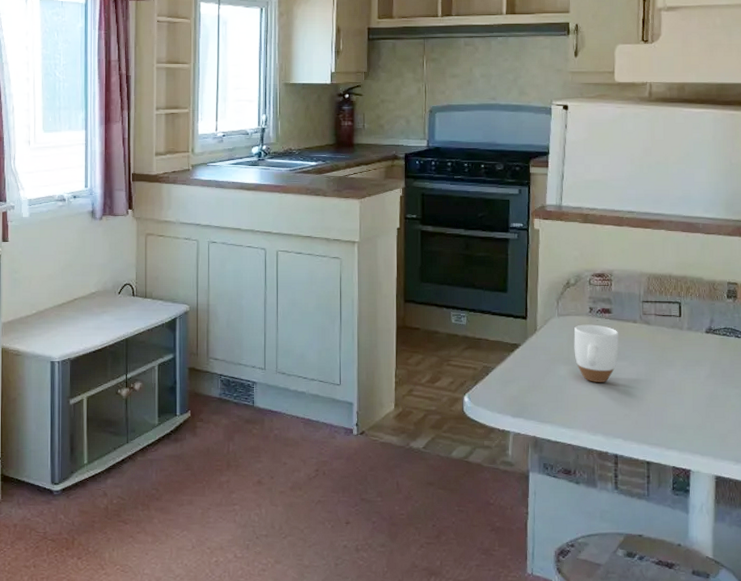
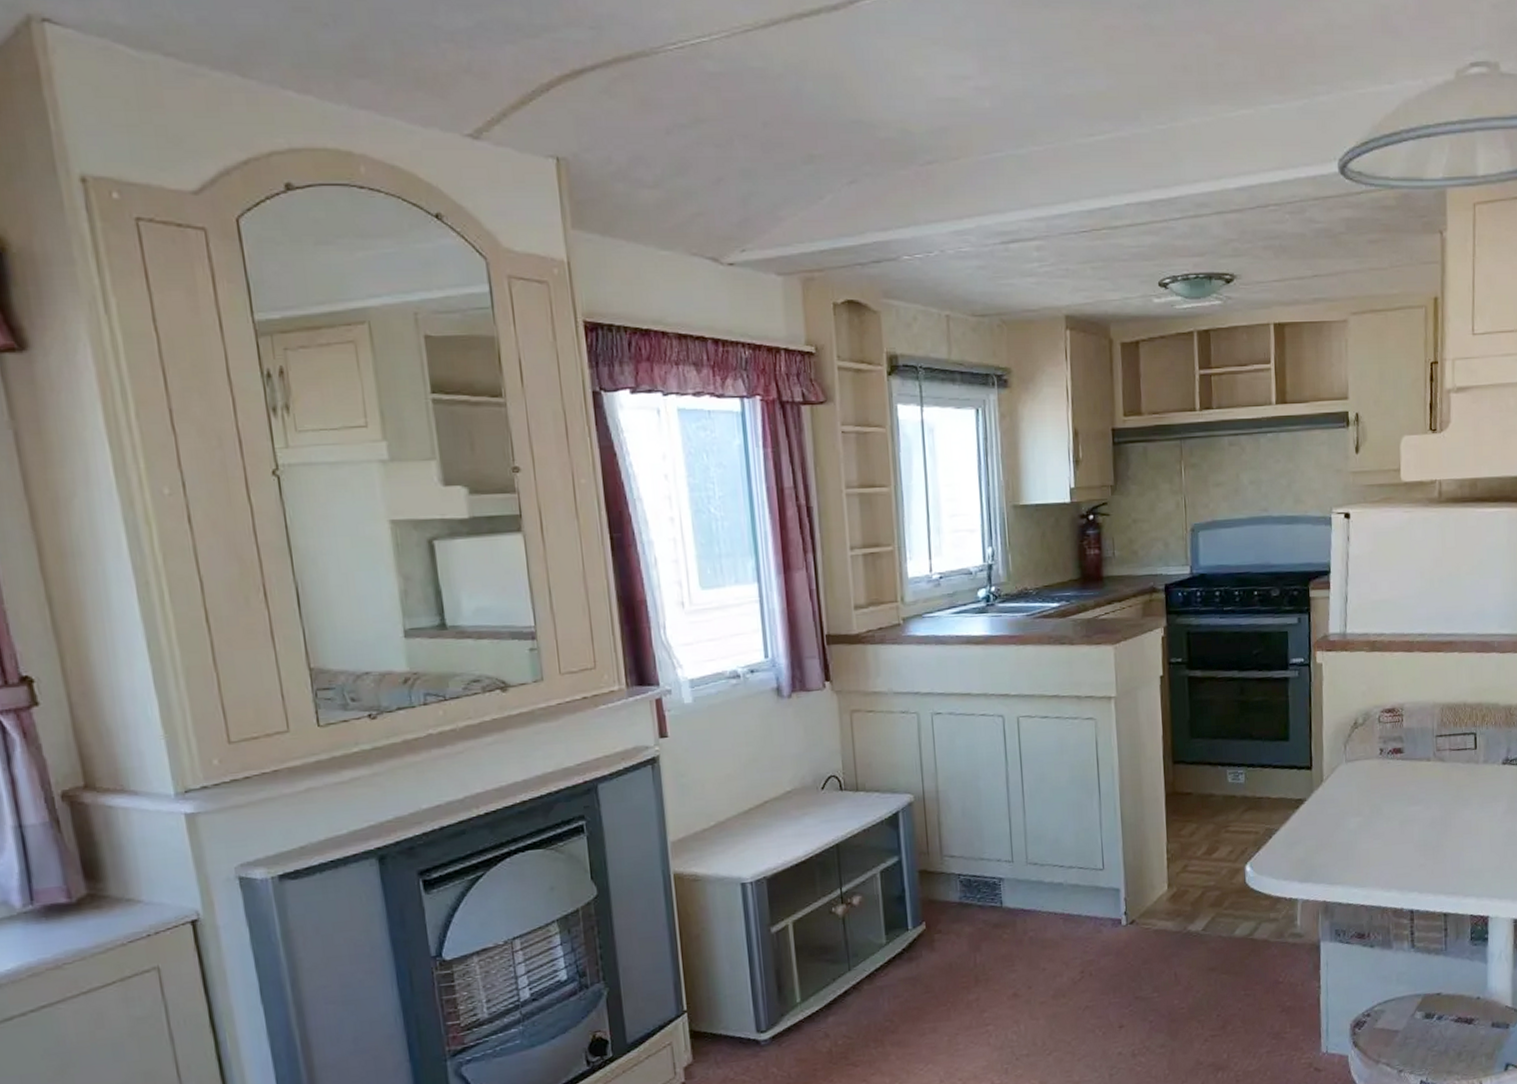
mug: present [574,324,619,382] -> none [1363,767,1412,833]

